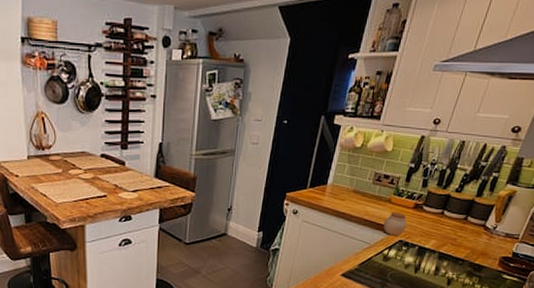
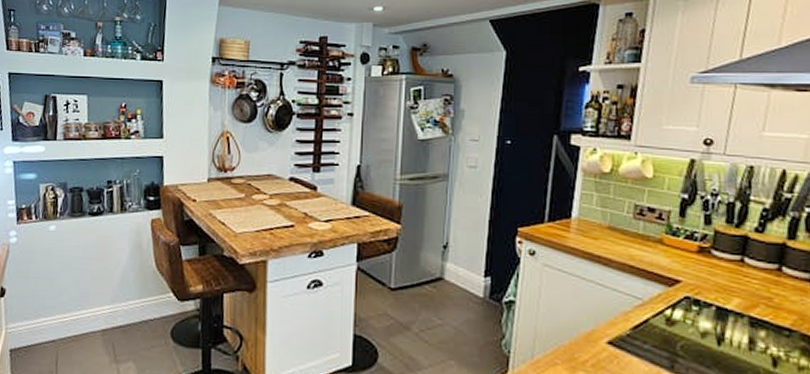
jar: present [383,212,407,236] -> none [657,256,693,290]

